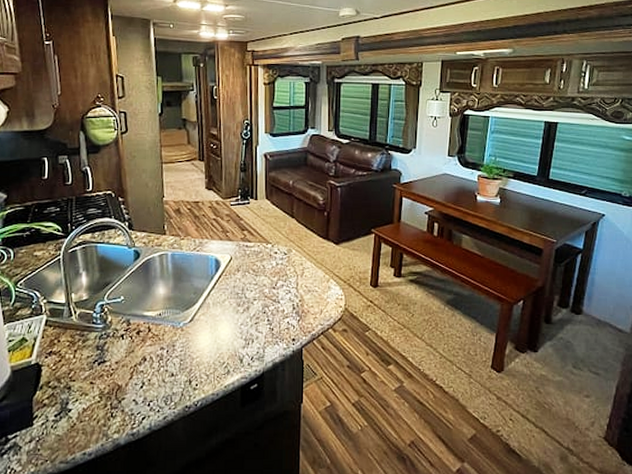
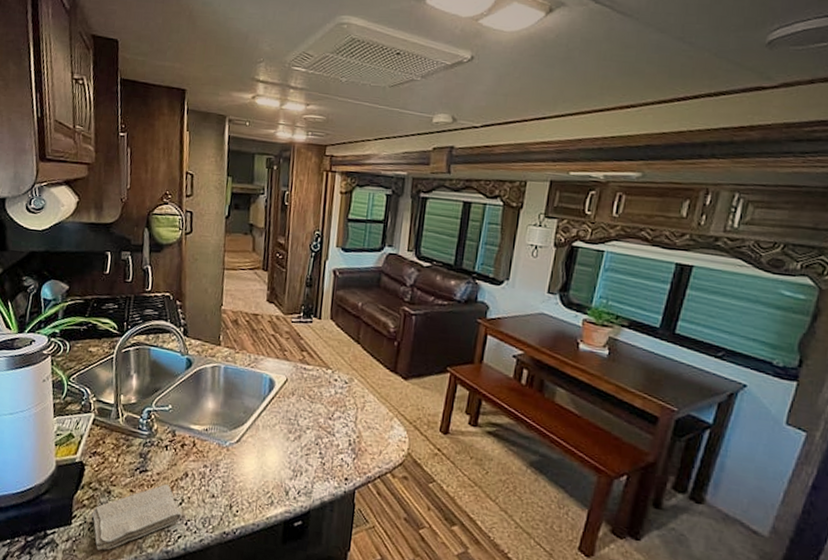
washcloth: none [53,372,144,445] -> present [91,484,182,550]

